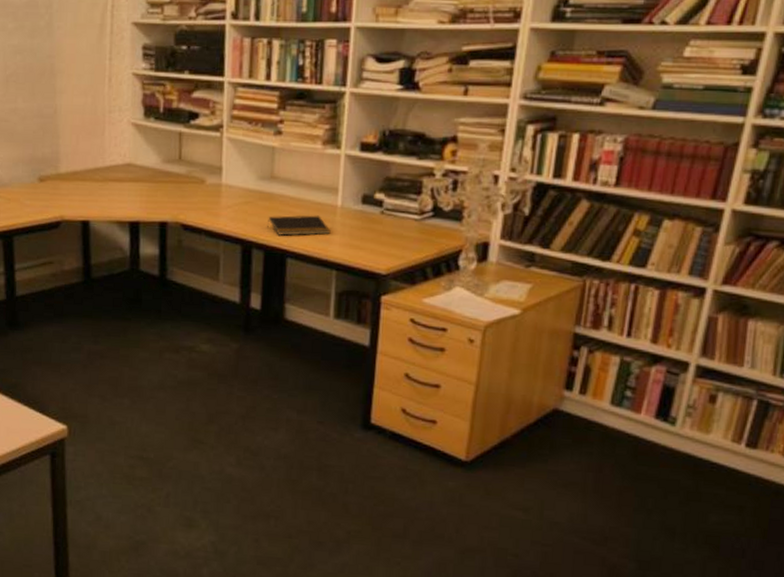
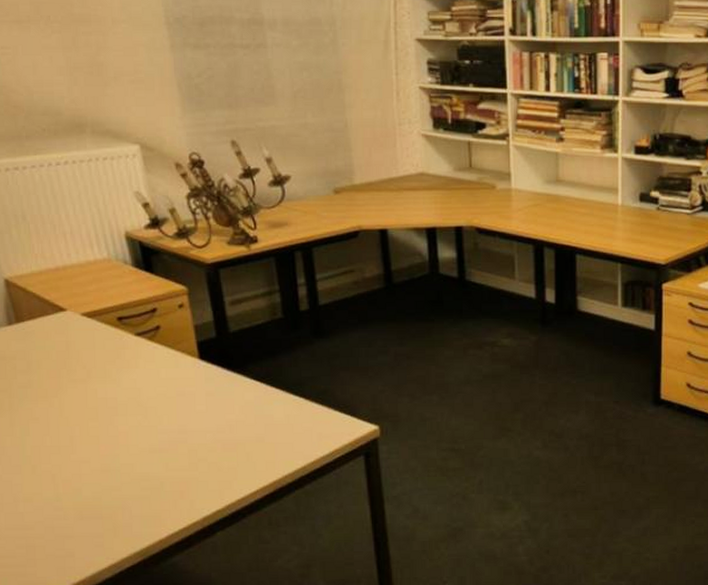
notepad: present [267,215,331,236] -> none [556,214,614,234]

